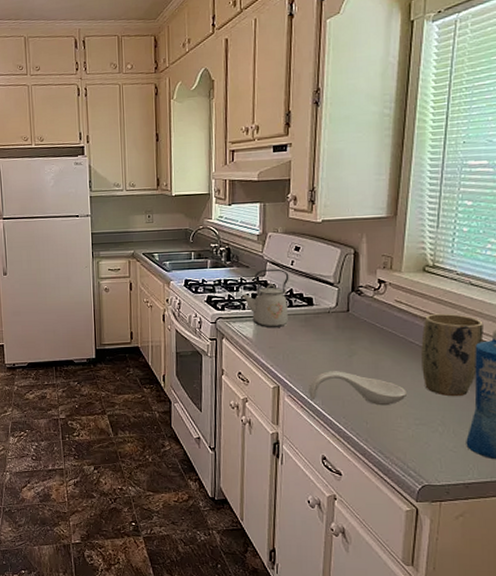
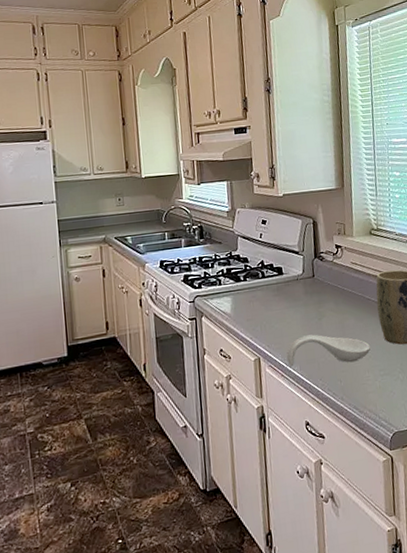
kettle: present [241,268,289,328] -> none [216,242,262,301]

